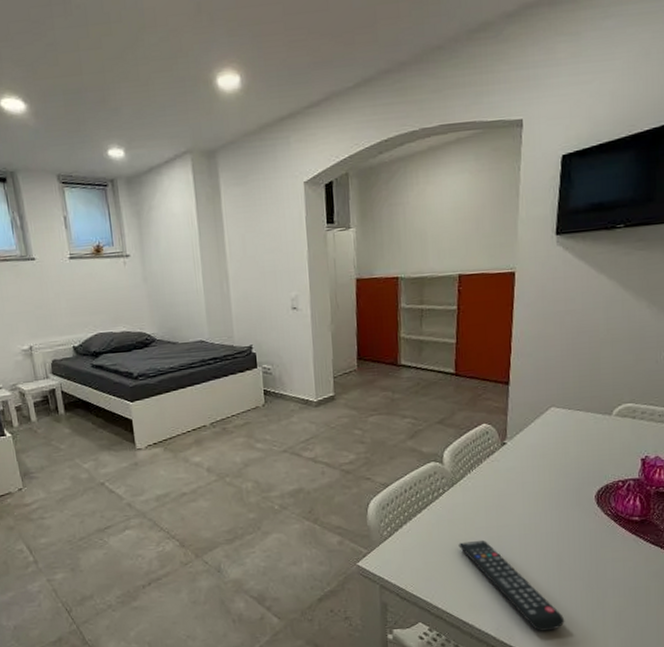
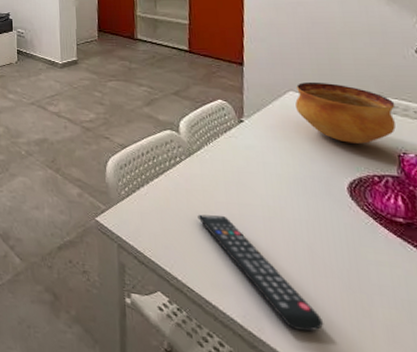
bowl: none [556,395,644,453] -> present [295,81,396,144]

